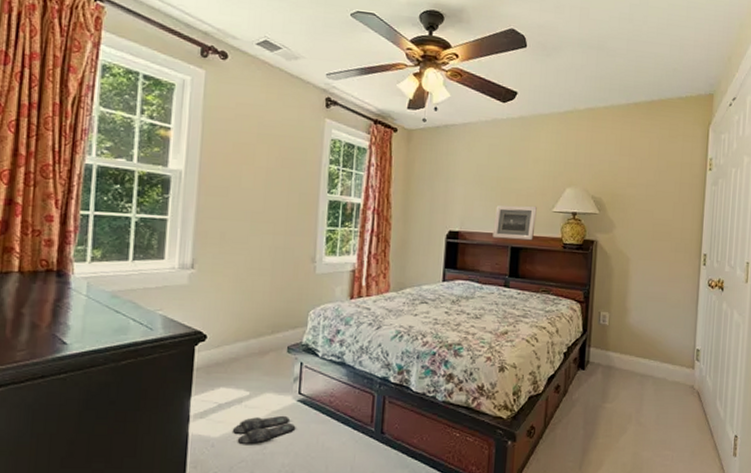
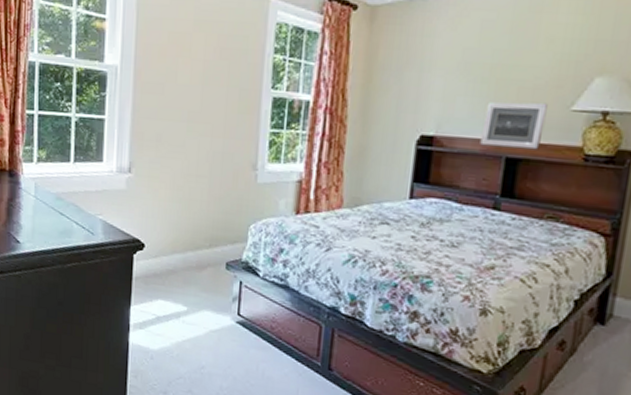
slippers: present [233,415,296,445] -> none [171,334,235,363]

